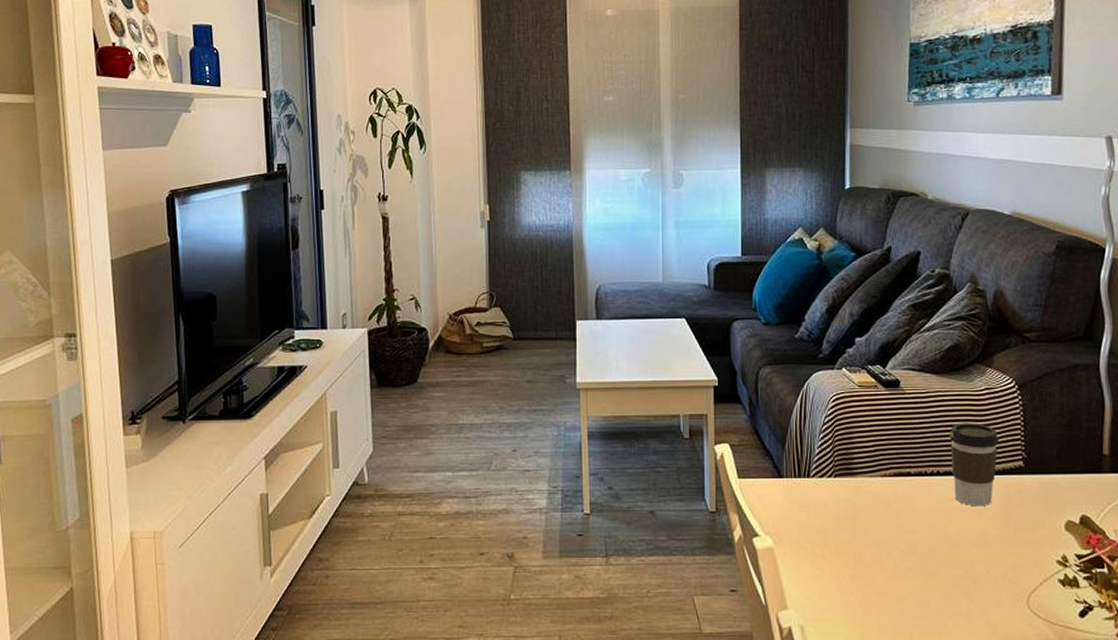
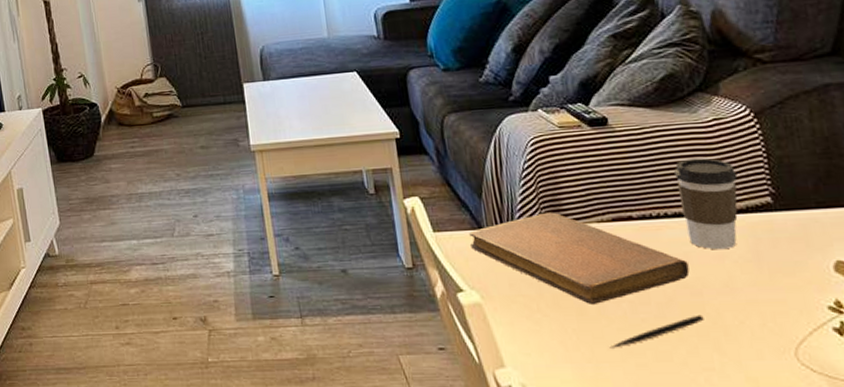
notebook: none [770,465,952,553] -> present [469,212,690,306]
pen: none [879,564,959,594] -> present [609,314,704,348]

